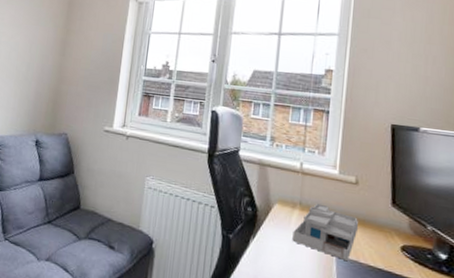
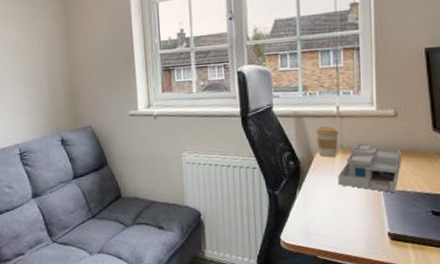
coffee cup: none [277,178,300,212] -> present [315,126,339,157]

